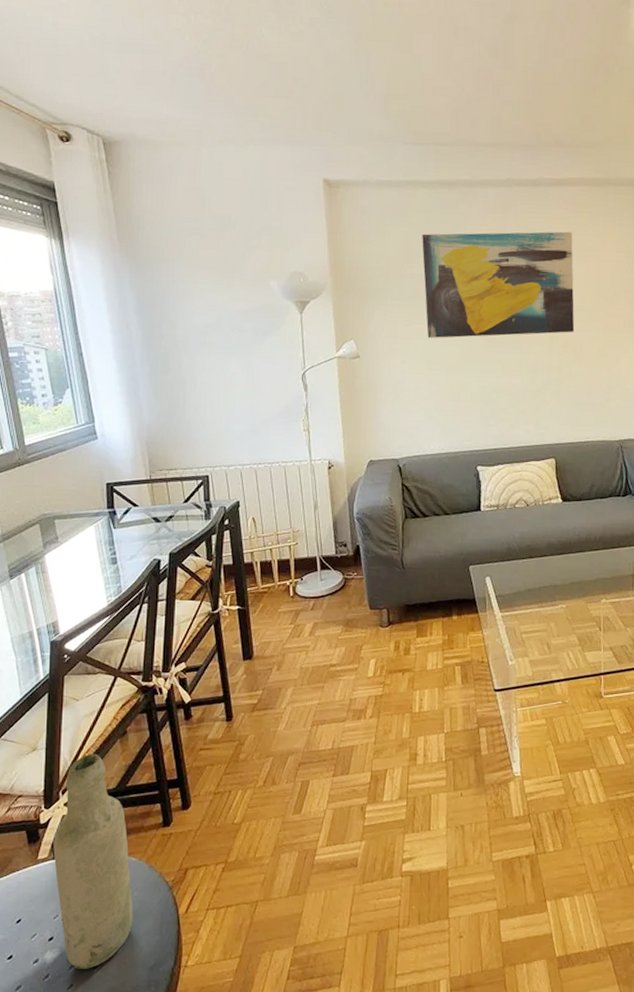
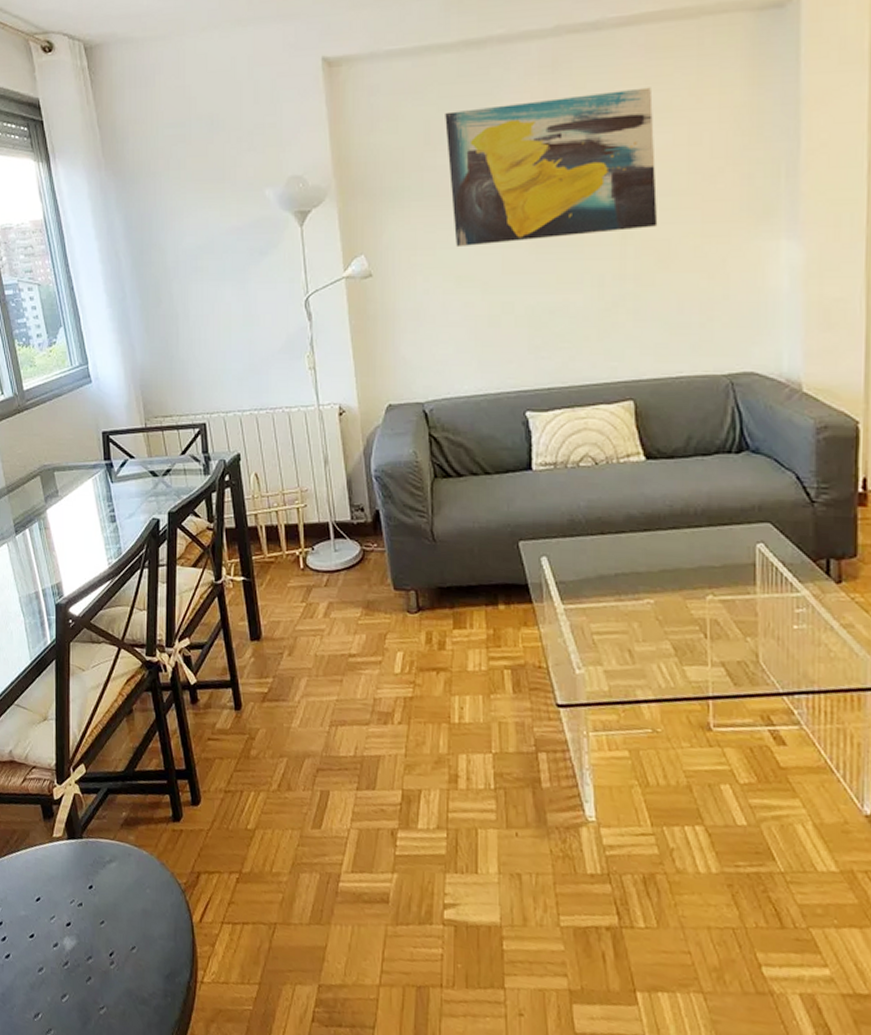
bottle: present [53,753,133,969] -> none [67,729,147,964]

